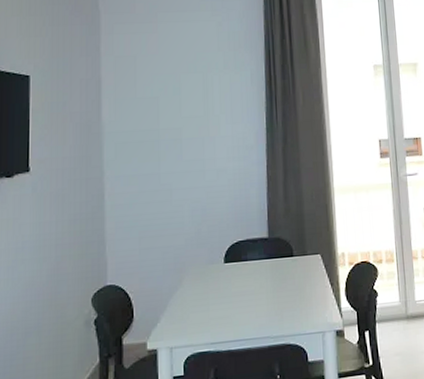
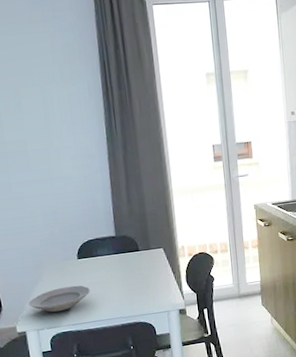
plate: none [163,294,235,327] -> present [28,285,90,313]

